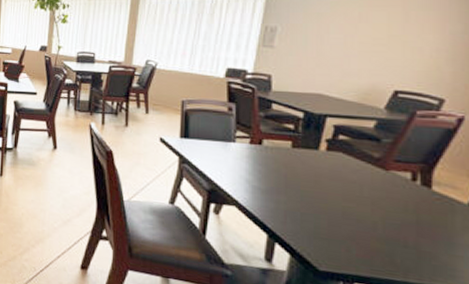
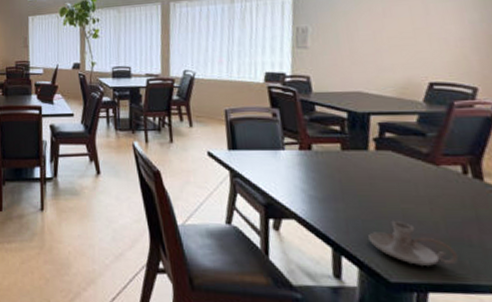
candle holder: none [305,217,391,261] -> present [368,221,459,266]

